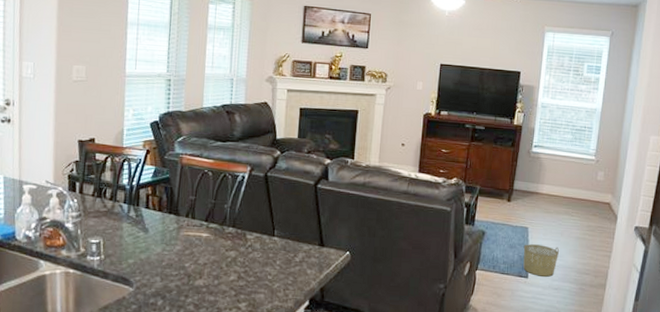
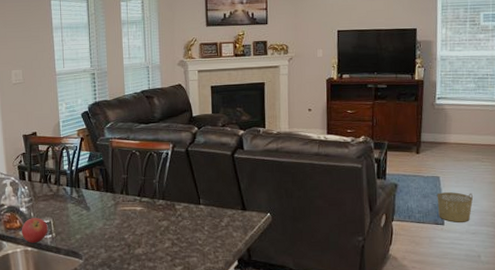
fruit: none [64,236,97,265] -> present [22,218,48,243]

